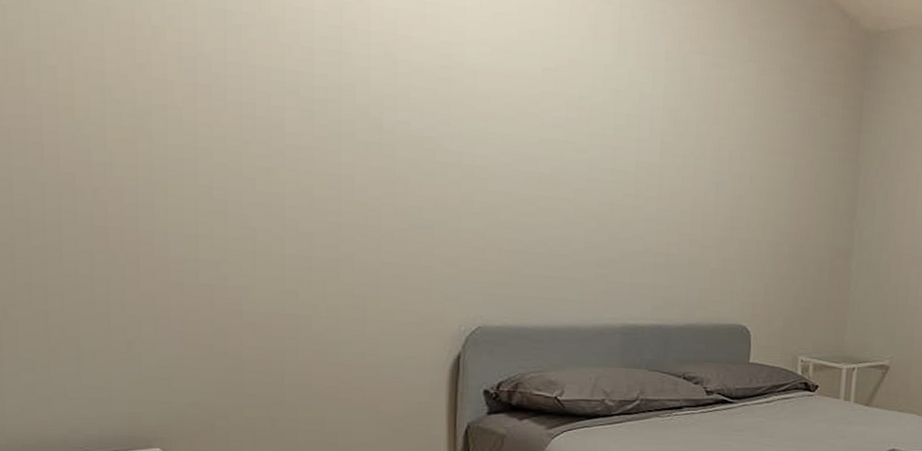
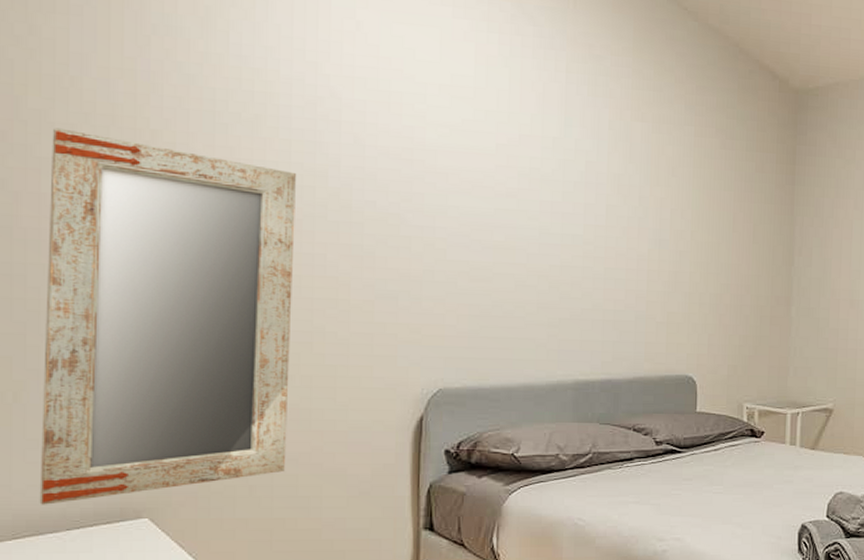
home mirror: none [36,16,321,430] -> present [39,128,297,505]

